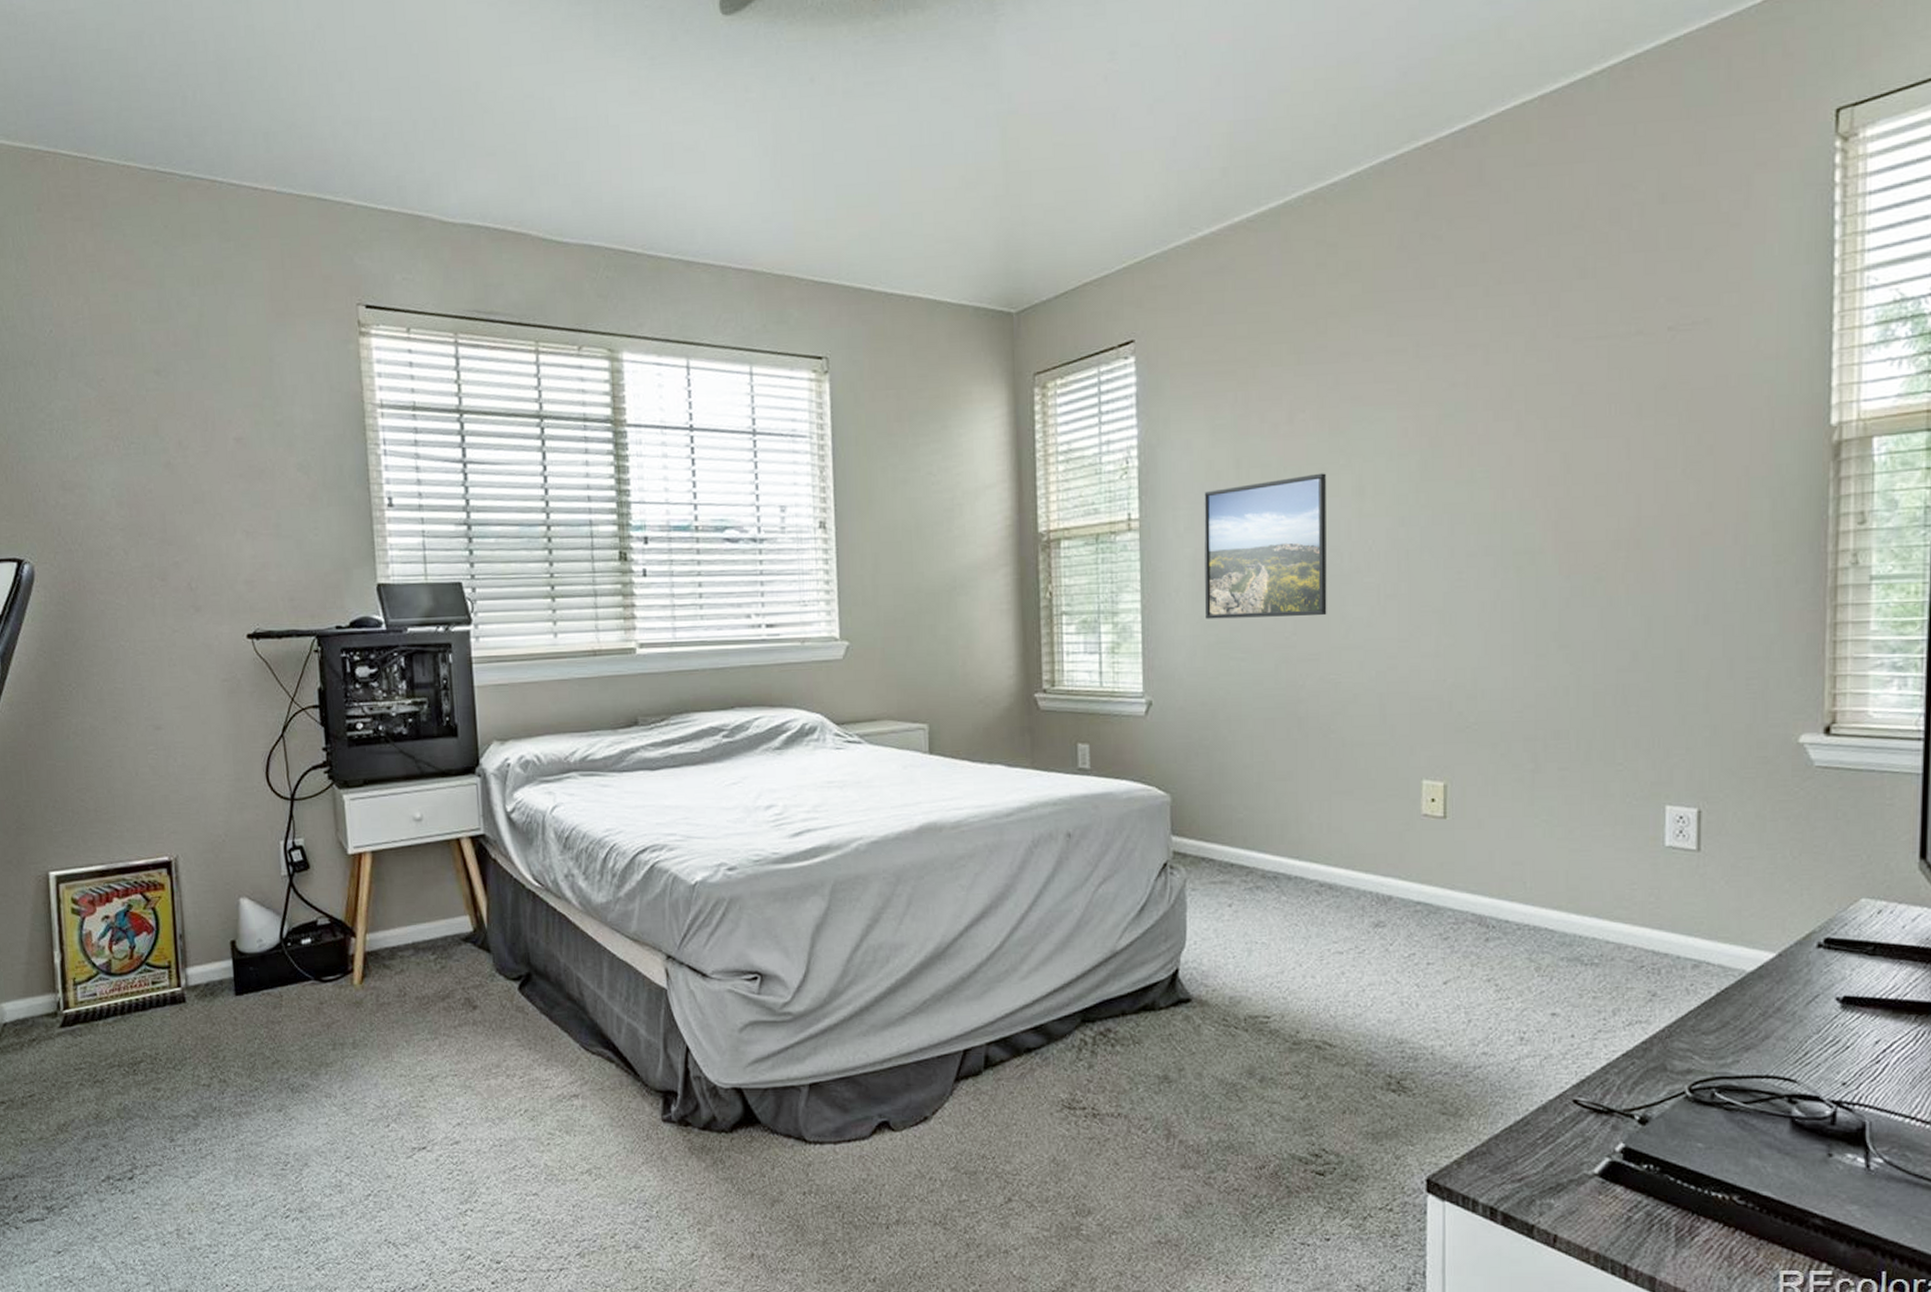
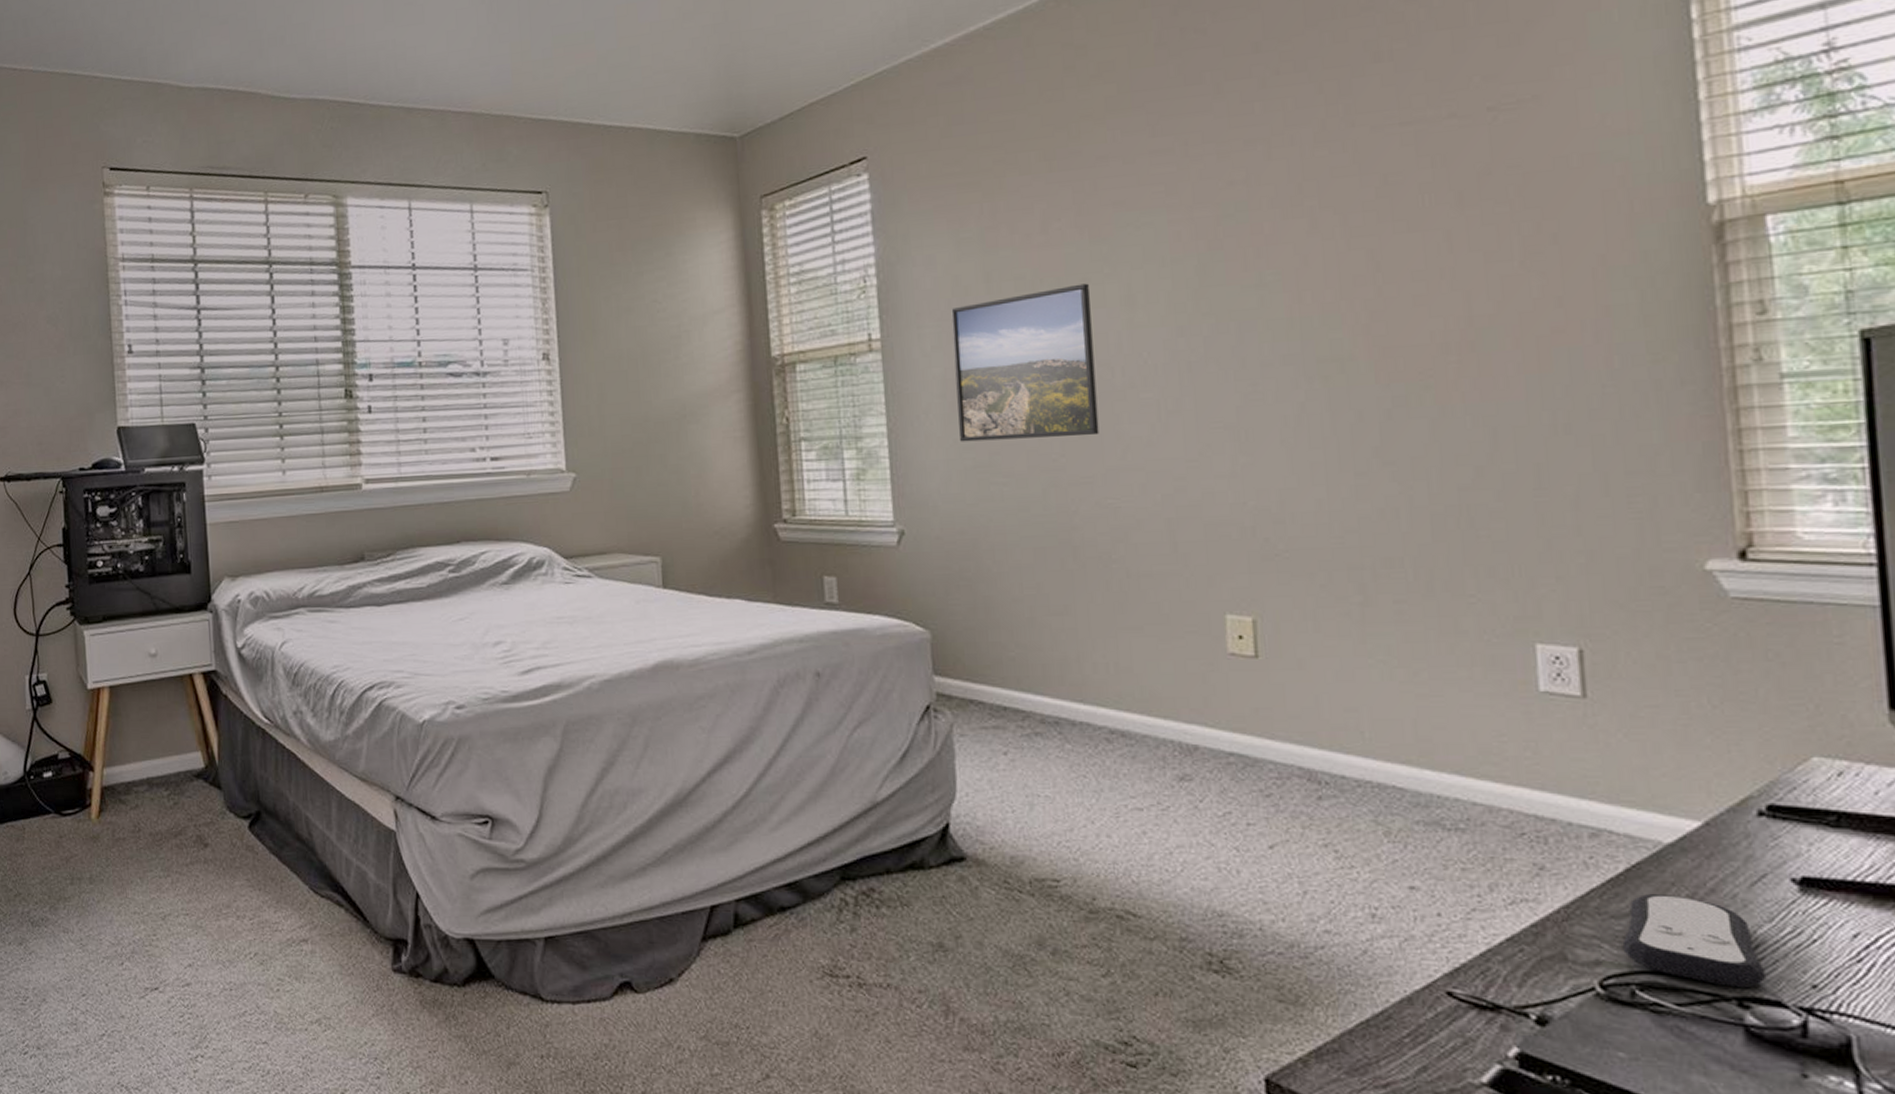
remote control: none [1708,1013,1811,1088] -> present [1622,893,1767,989]

